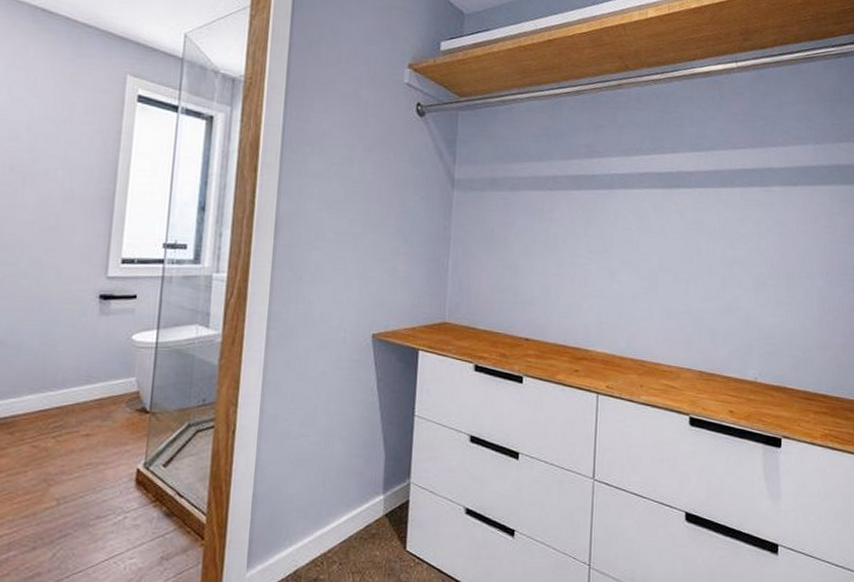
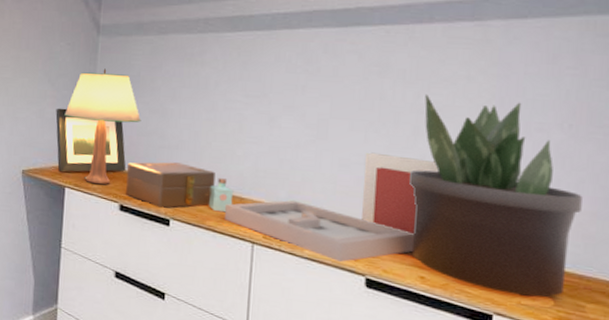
picture frame: none [409,265,481,334] -> present [55,108,126,173]
table lamp: none [418,224,495,345] -> present [64,68,141,185]
jewelry box: none [481,318,564,366] -> present [126,162,215,209]
perfume: none [558,331,581,366] -> present [208,177,234,213]
decorative tray: none [573,350,725,405] -> present [225,200,415,263]
books: none [685,301,741,373] -> present [362,152,439,234]
planter: none [720,249,836,419] -> present [409,94,582,298]

